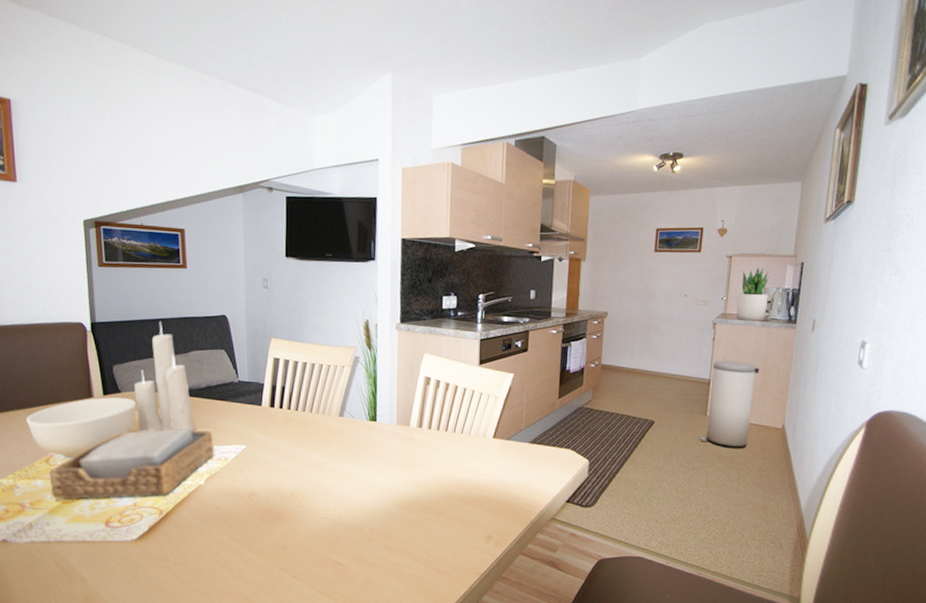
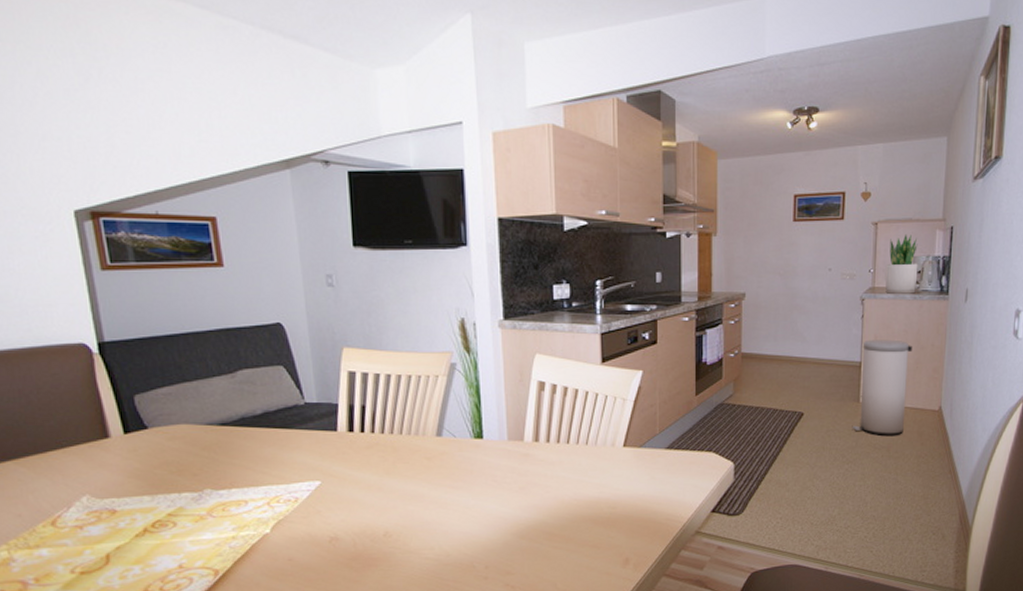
bowl: present [27,397,137,459] -> none [18,435,171,518]
napkin holder: present [49,427,215,499] -> none [58,465,281,570]
candle: present [135,321,196,433] -> none [166,335,254,477]

